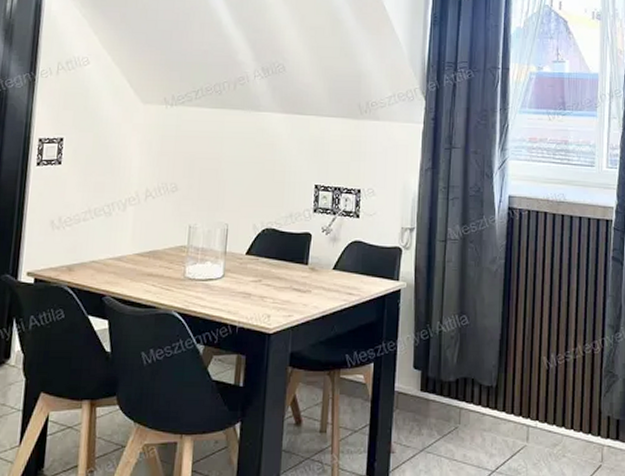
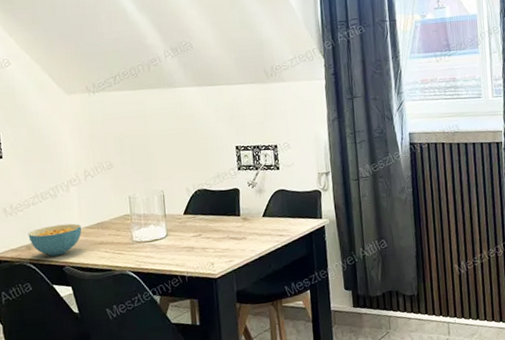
cereal bowl: none [71,247,132,282] -> present [28,223,82,256]

